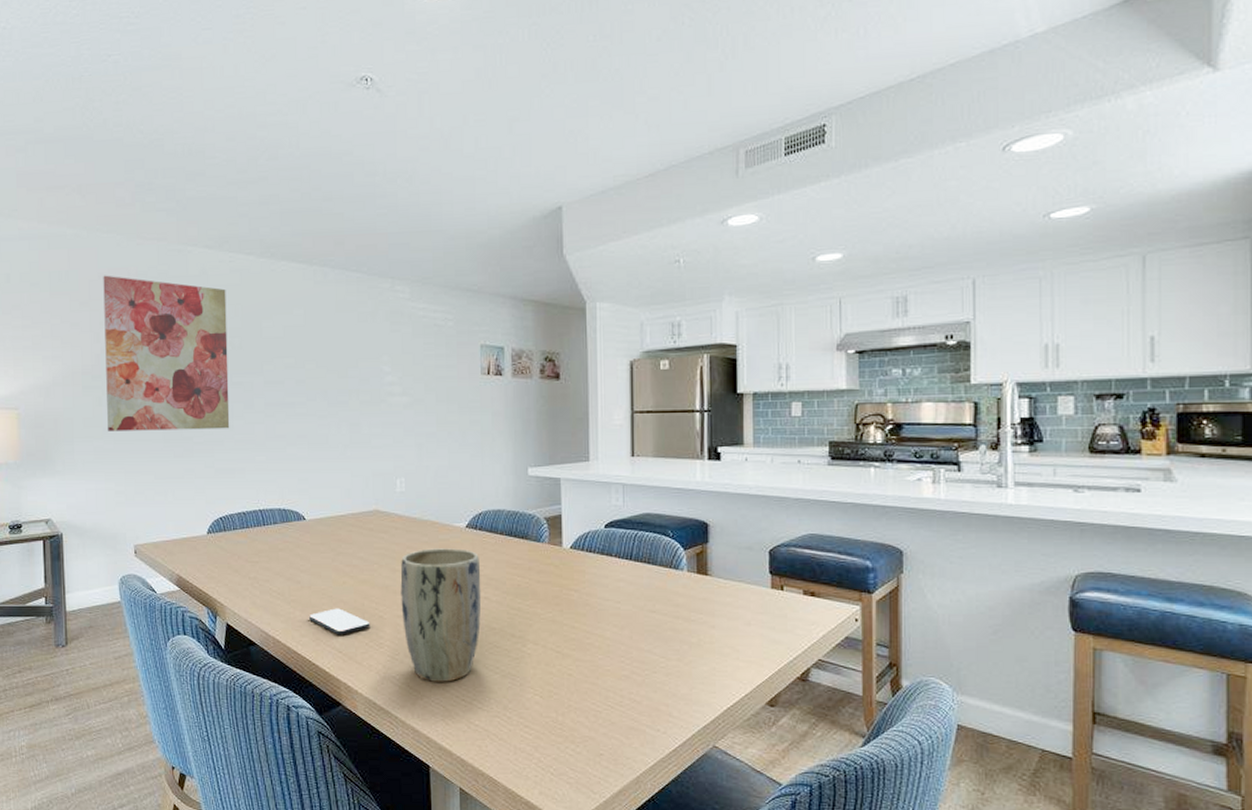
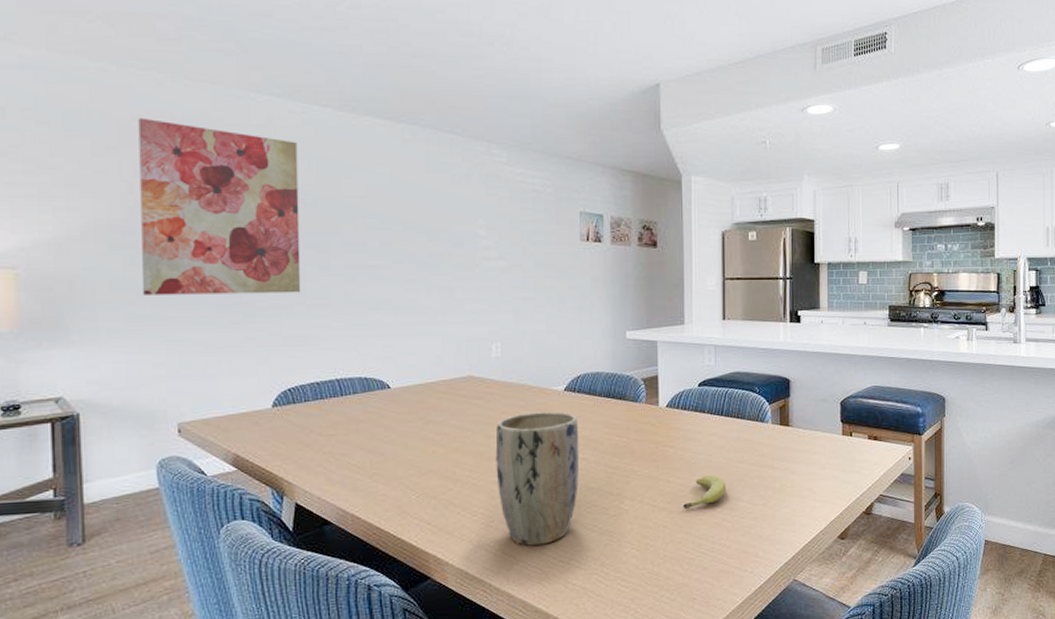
smartphone: present [309,608,370,635] -> none [394,478,463,507]
fruit: none [588,623,636,658] -> present [683,475,726,510]

